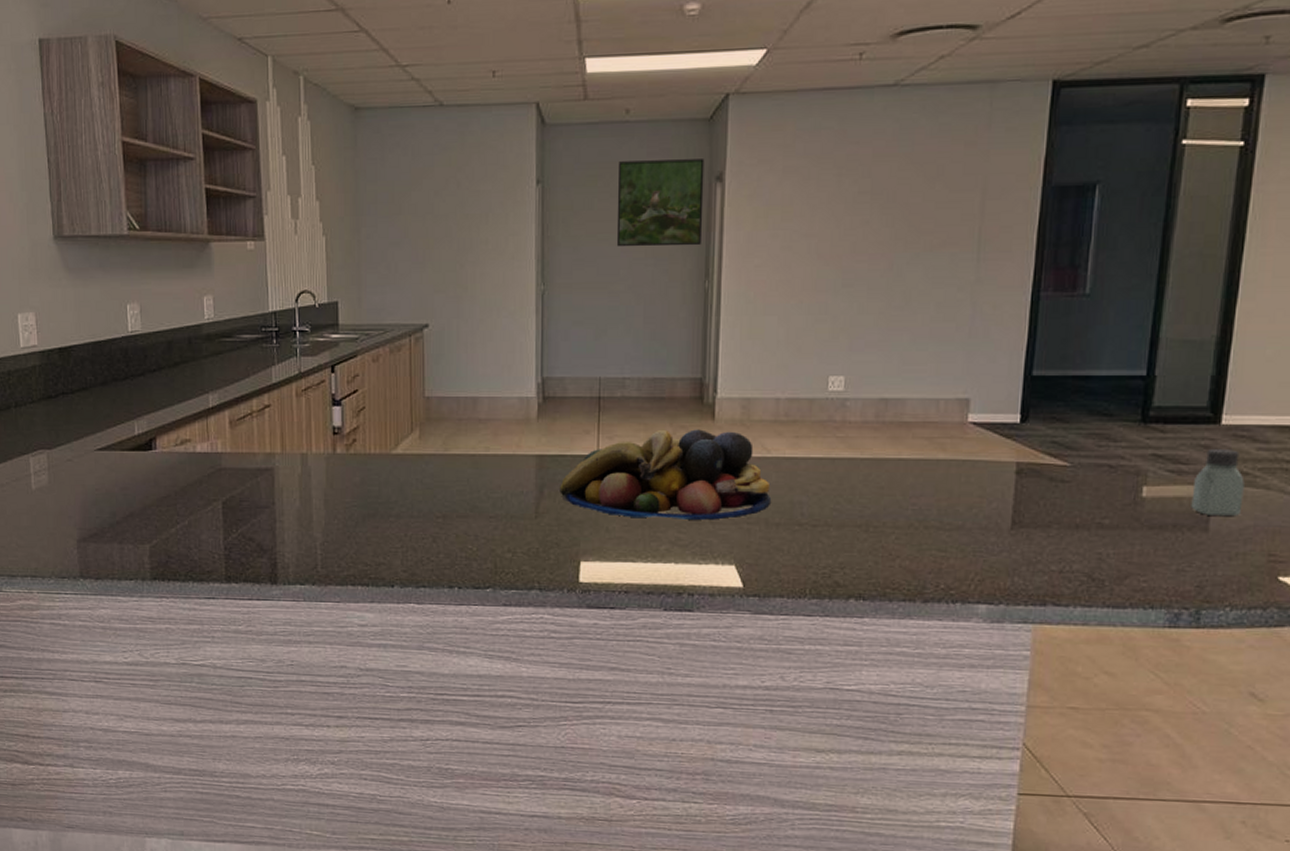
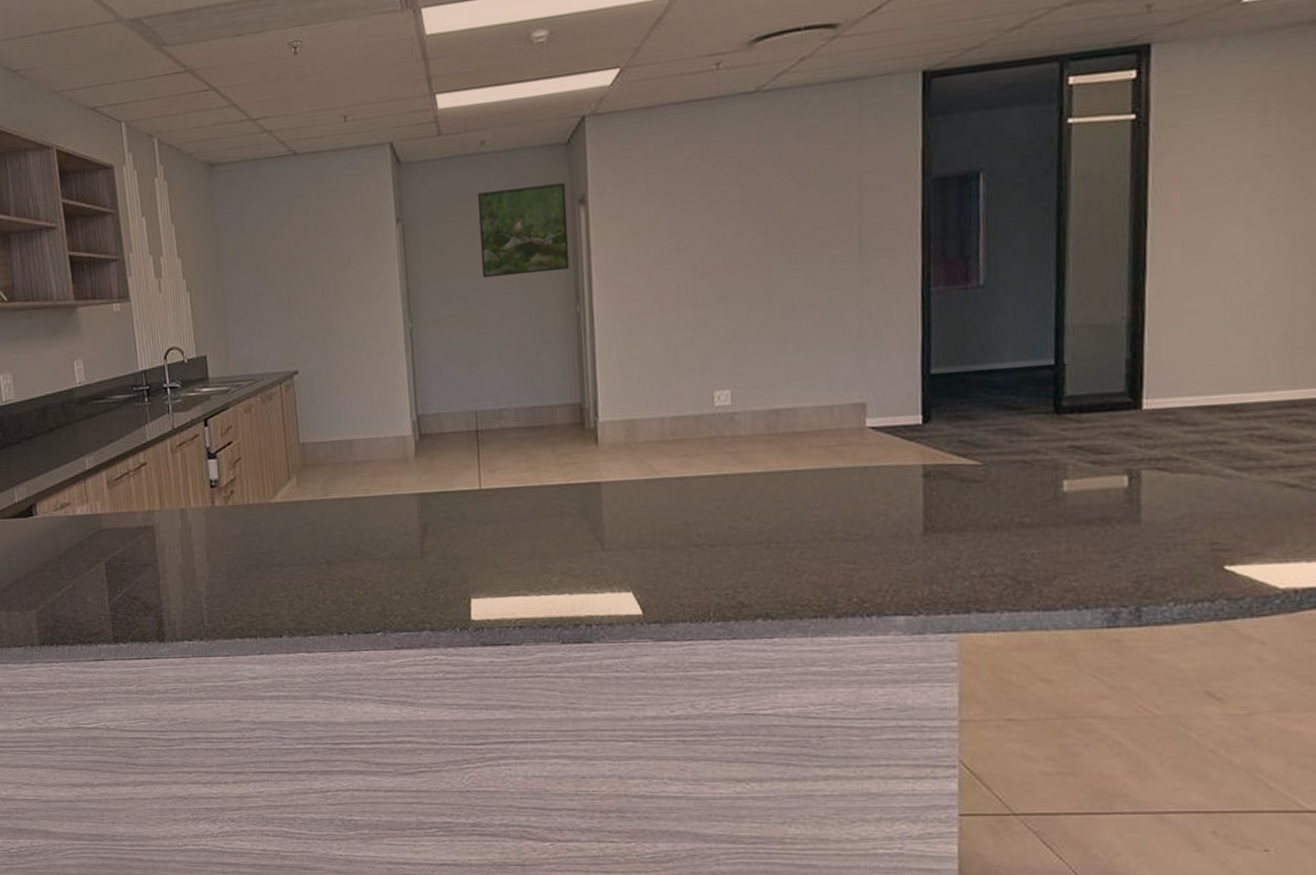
fruit bowl: present [560,429,772,520] -> none [443,454,665,551]
saltshaker: present [1191,448,1245,516] -> none [1118,434,1176,506]

